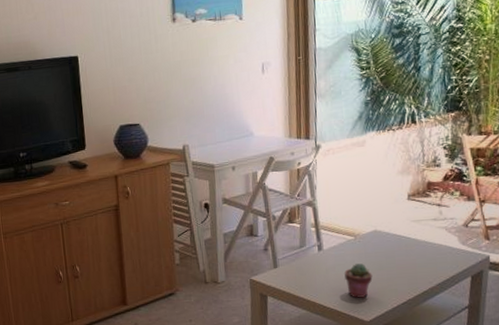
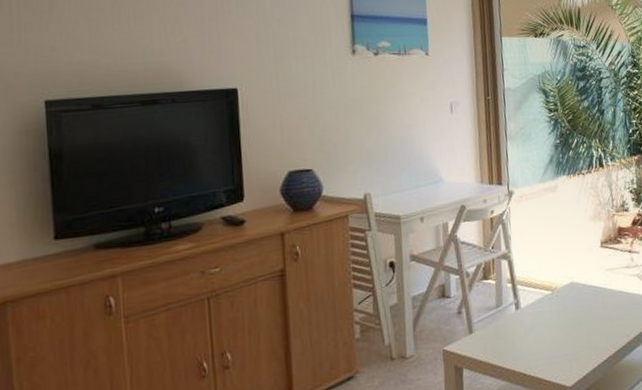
potted succulent: present [344,263,373,298] -> none [543,320,573,361]

